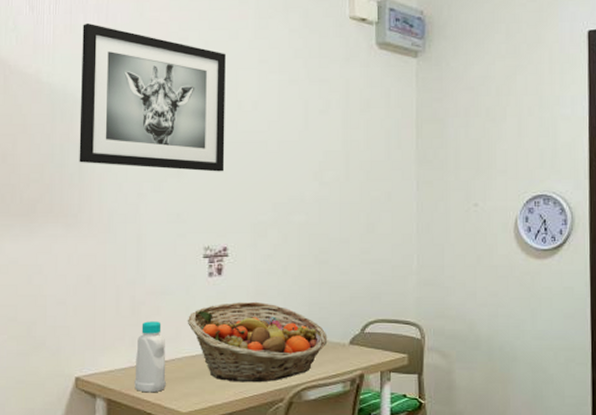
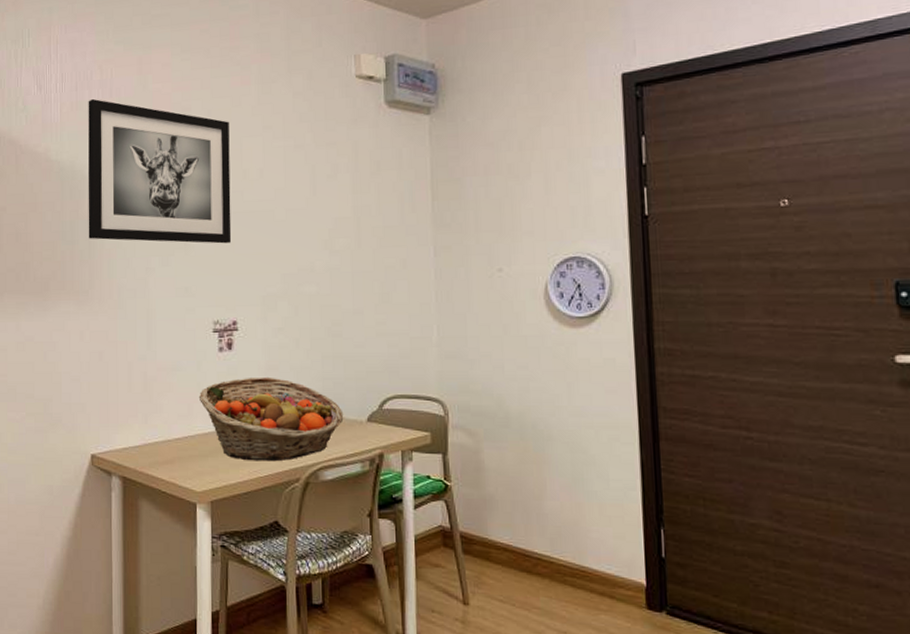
bottle: present [134,321,166,393] -> none [148,398,180,471]

